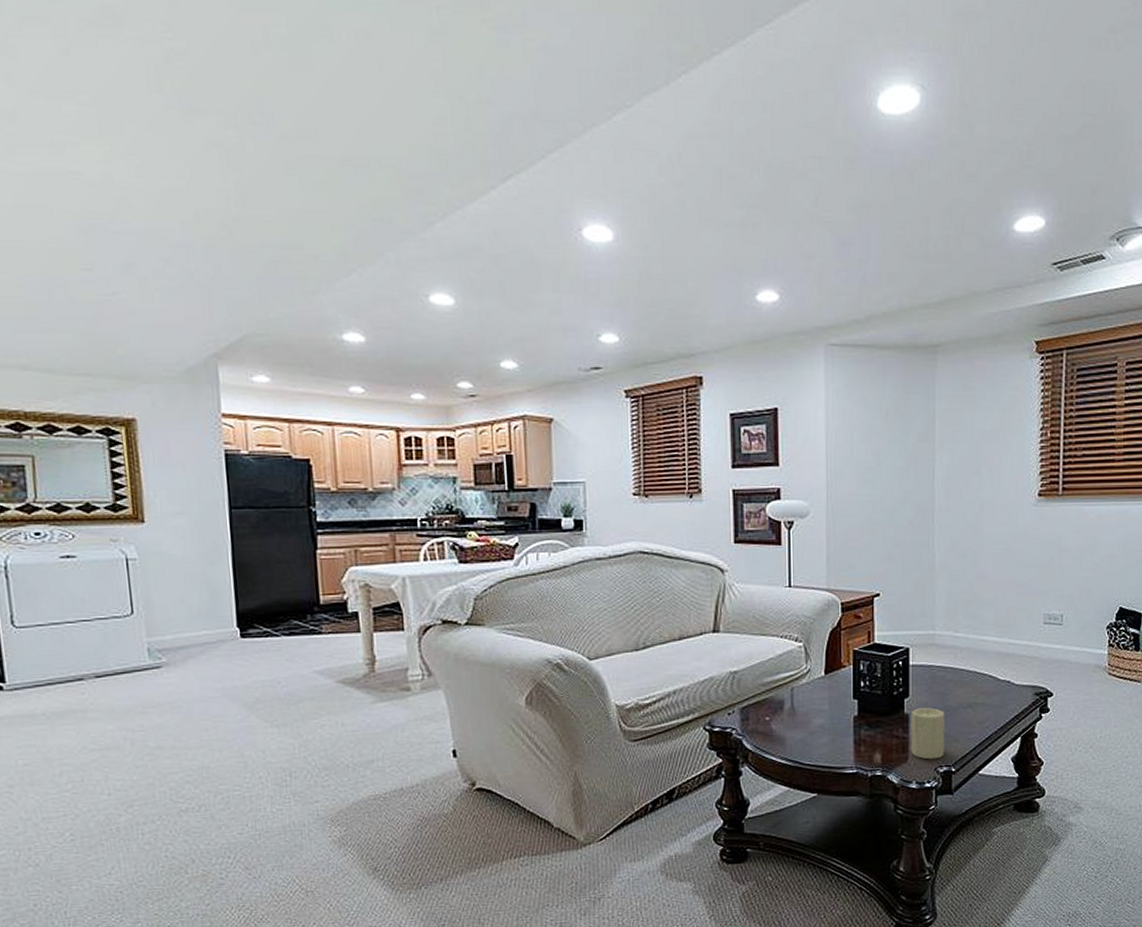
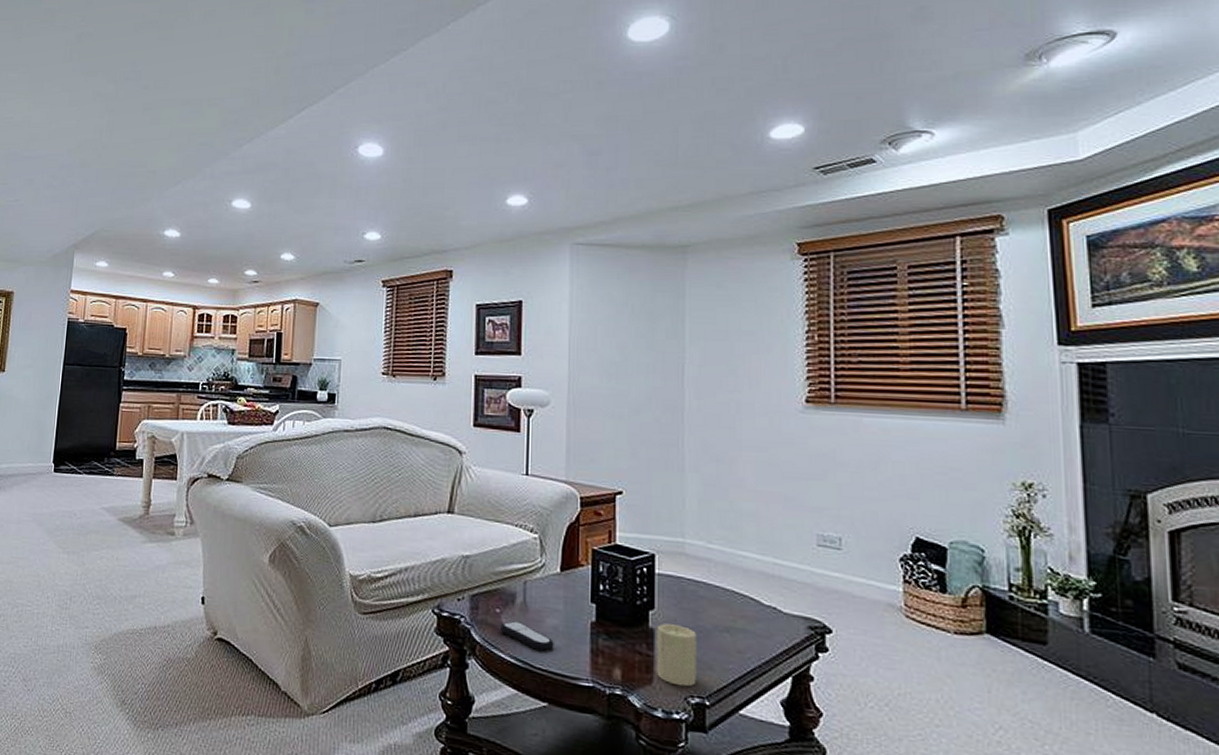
remote control: none [771,726,821,749] -> present [501,621,554,651]

